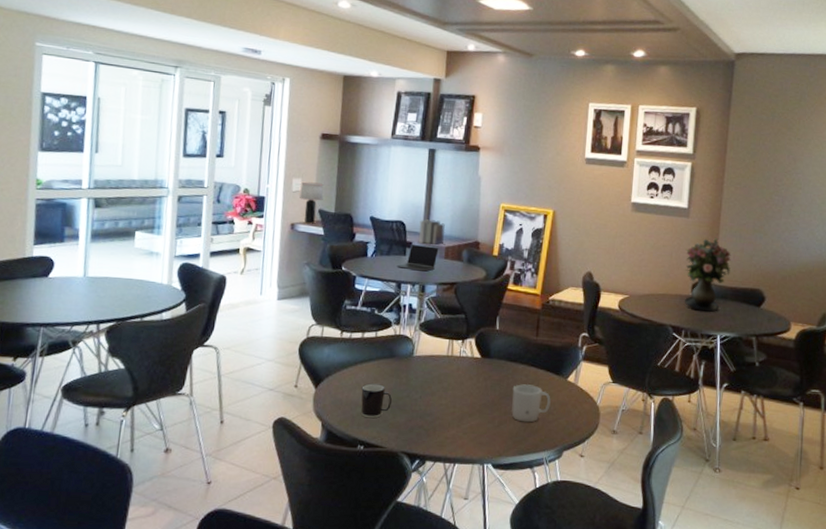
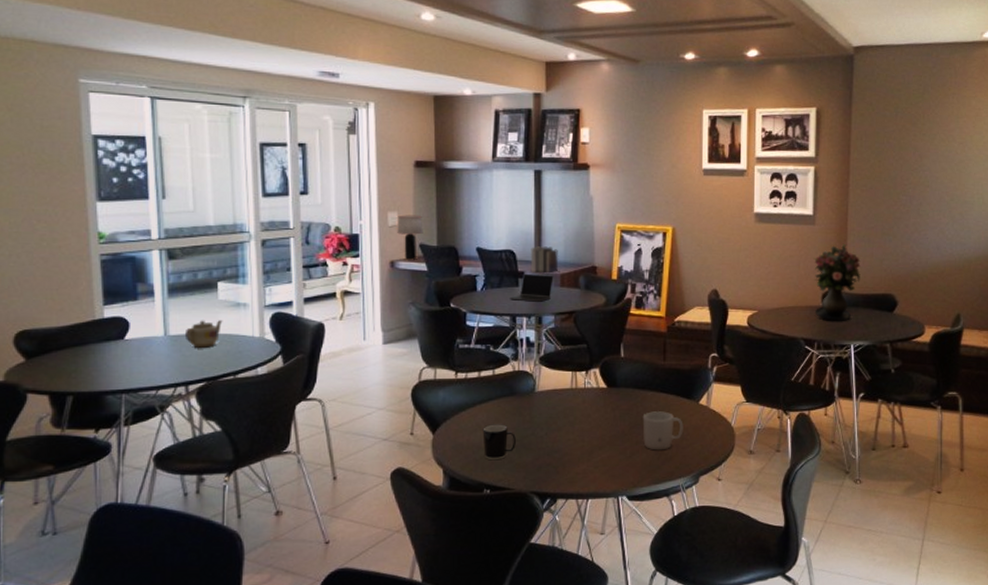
teapot: none [101,265,137,291] -> present [184,320,223,348]

